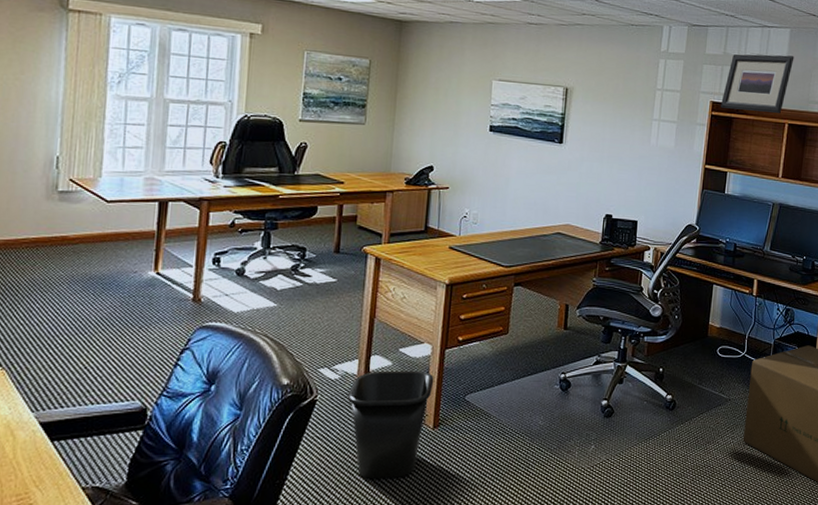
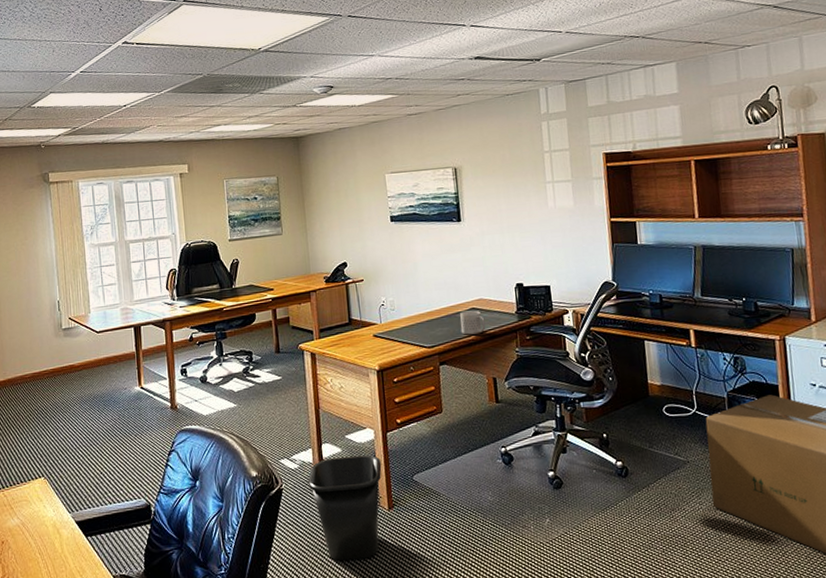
mug: none [542,234,568,259] -> present [460,310,486,335]
picture frame: present [720,54,794,114] -> none [614,89,687,158]

